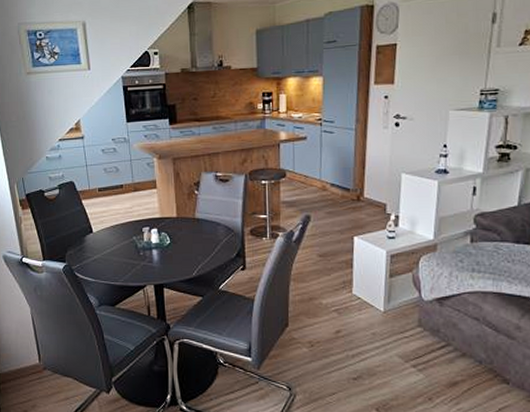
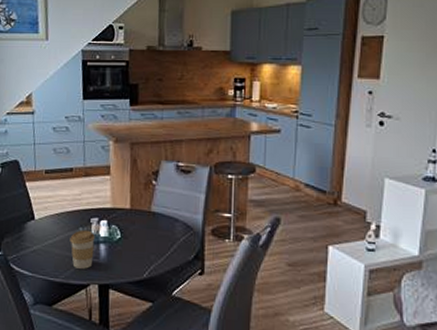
coffee cup: none [125,238,148,272] -> present [70,229,95,269]

